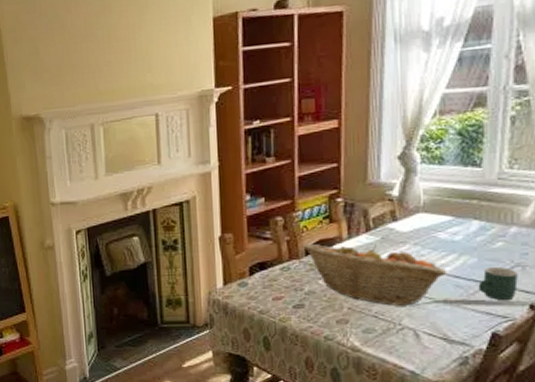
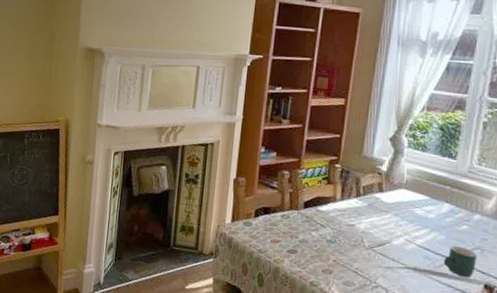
fruit basket: present [303,243,447,306] -> none [302,198,420,267]

